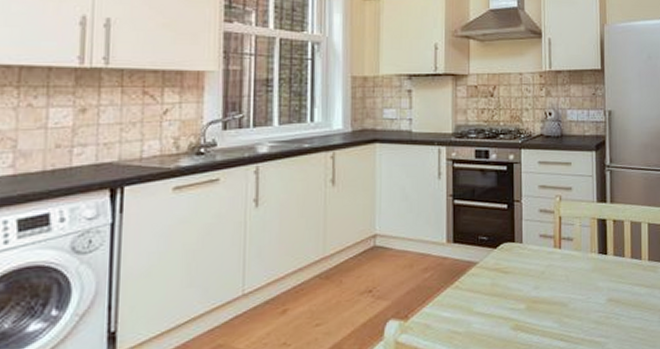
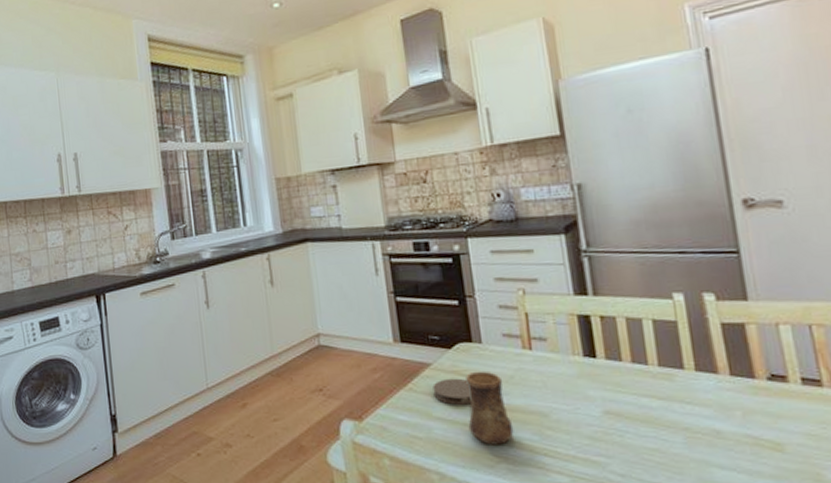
coaster: none [476,275,508,300] -> present [432,378,472,405]
cup: none [503,268,539,335] -> present [466,371,514,445]

